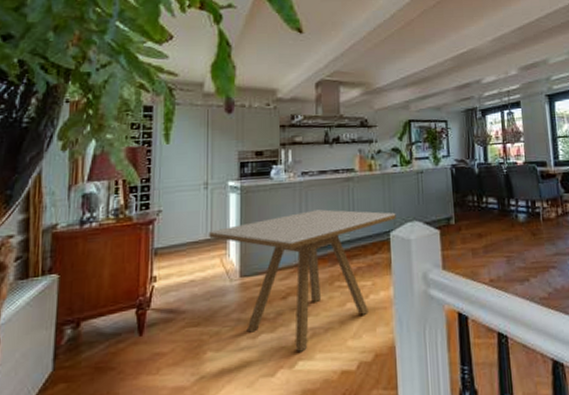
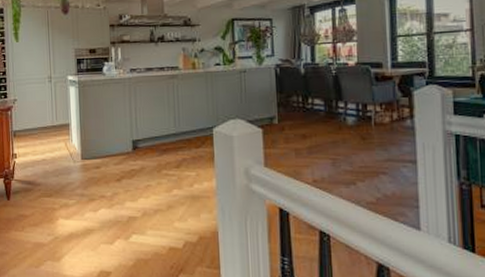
dining table: present [209,209,396,352] -> none [55,104,219,227]

